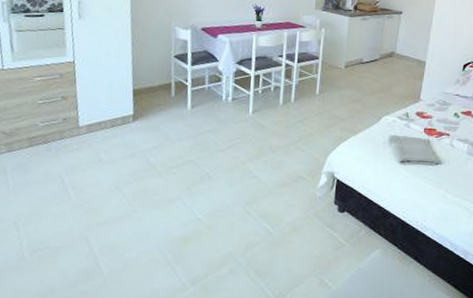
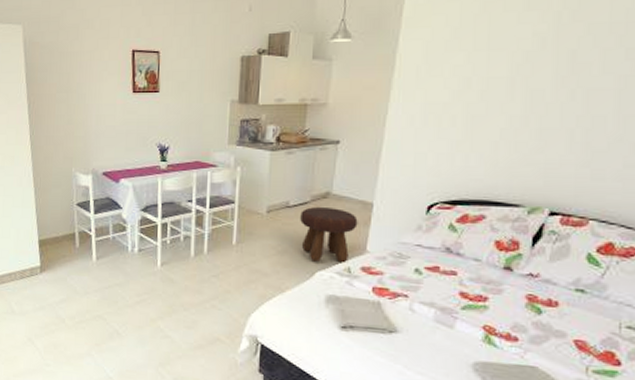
footstool: none [371,63,415,110] -> present [300,206,358,264]

